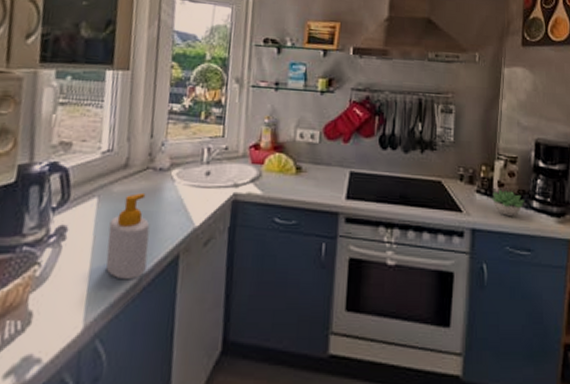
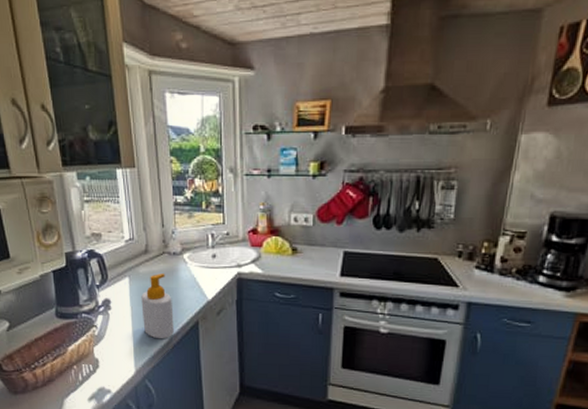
succulent plant: present [491,189,524,216] -> none [491,264,529,290]

